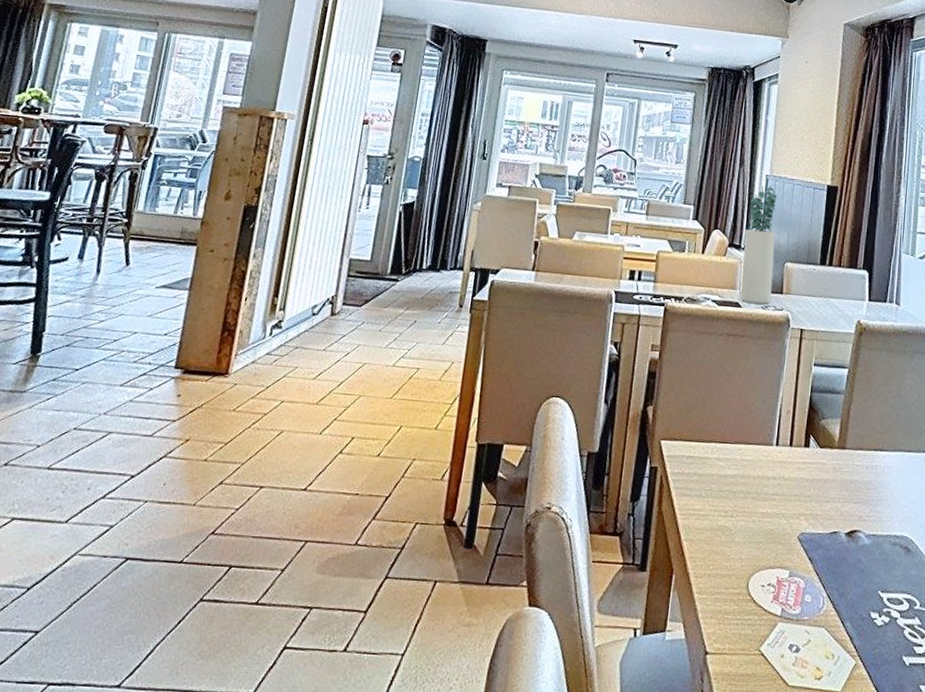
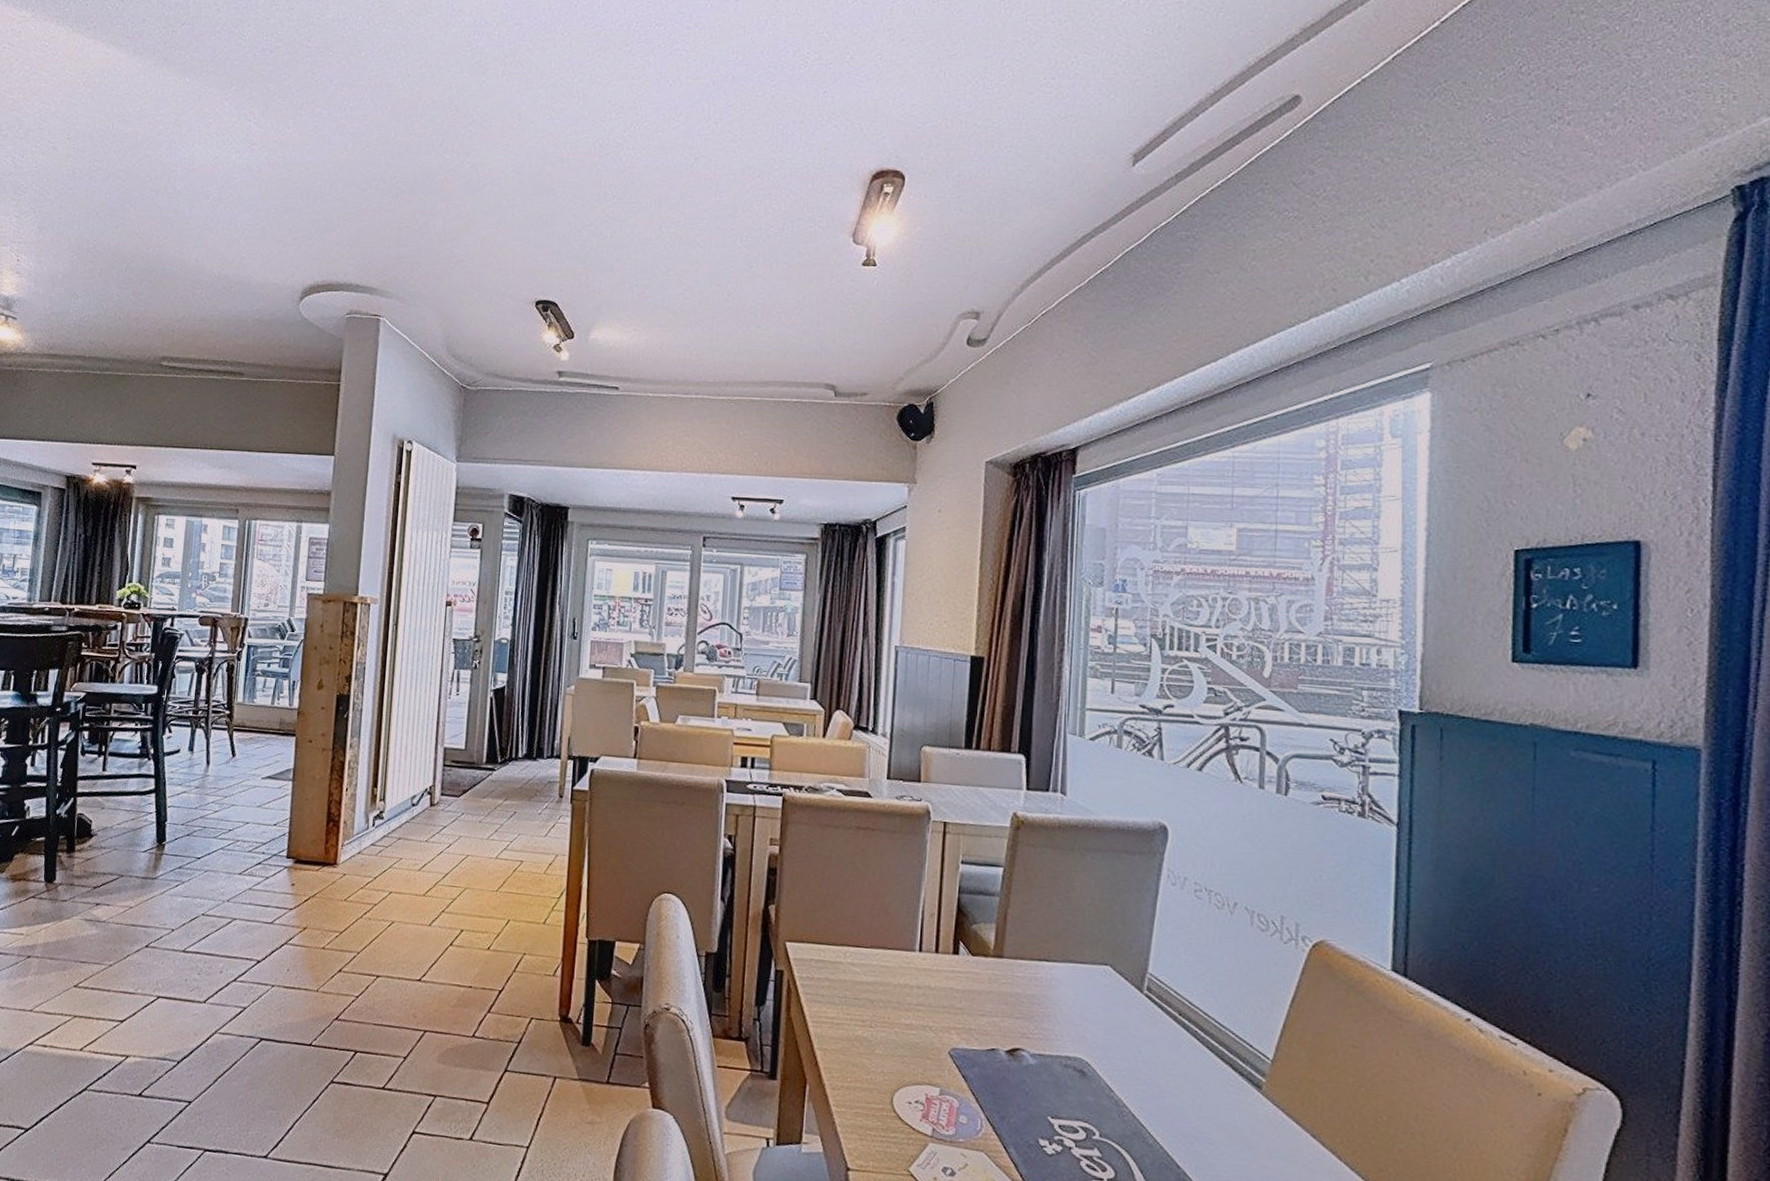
vase: present [741,185,777,305] -> none [870,658,910,794]

